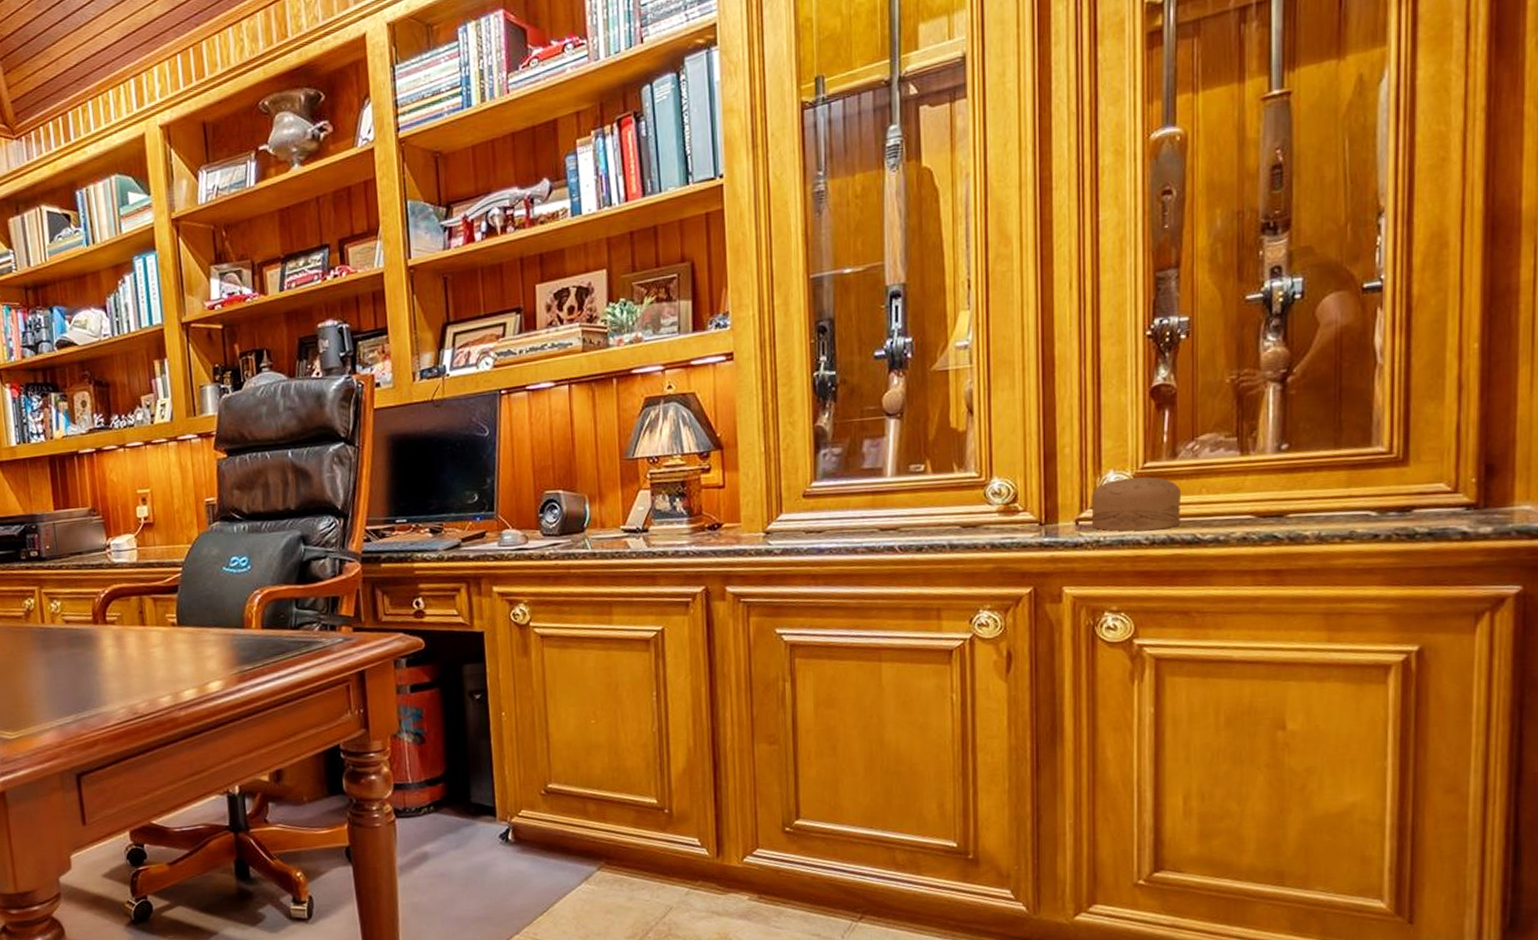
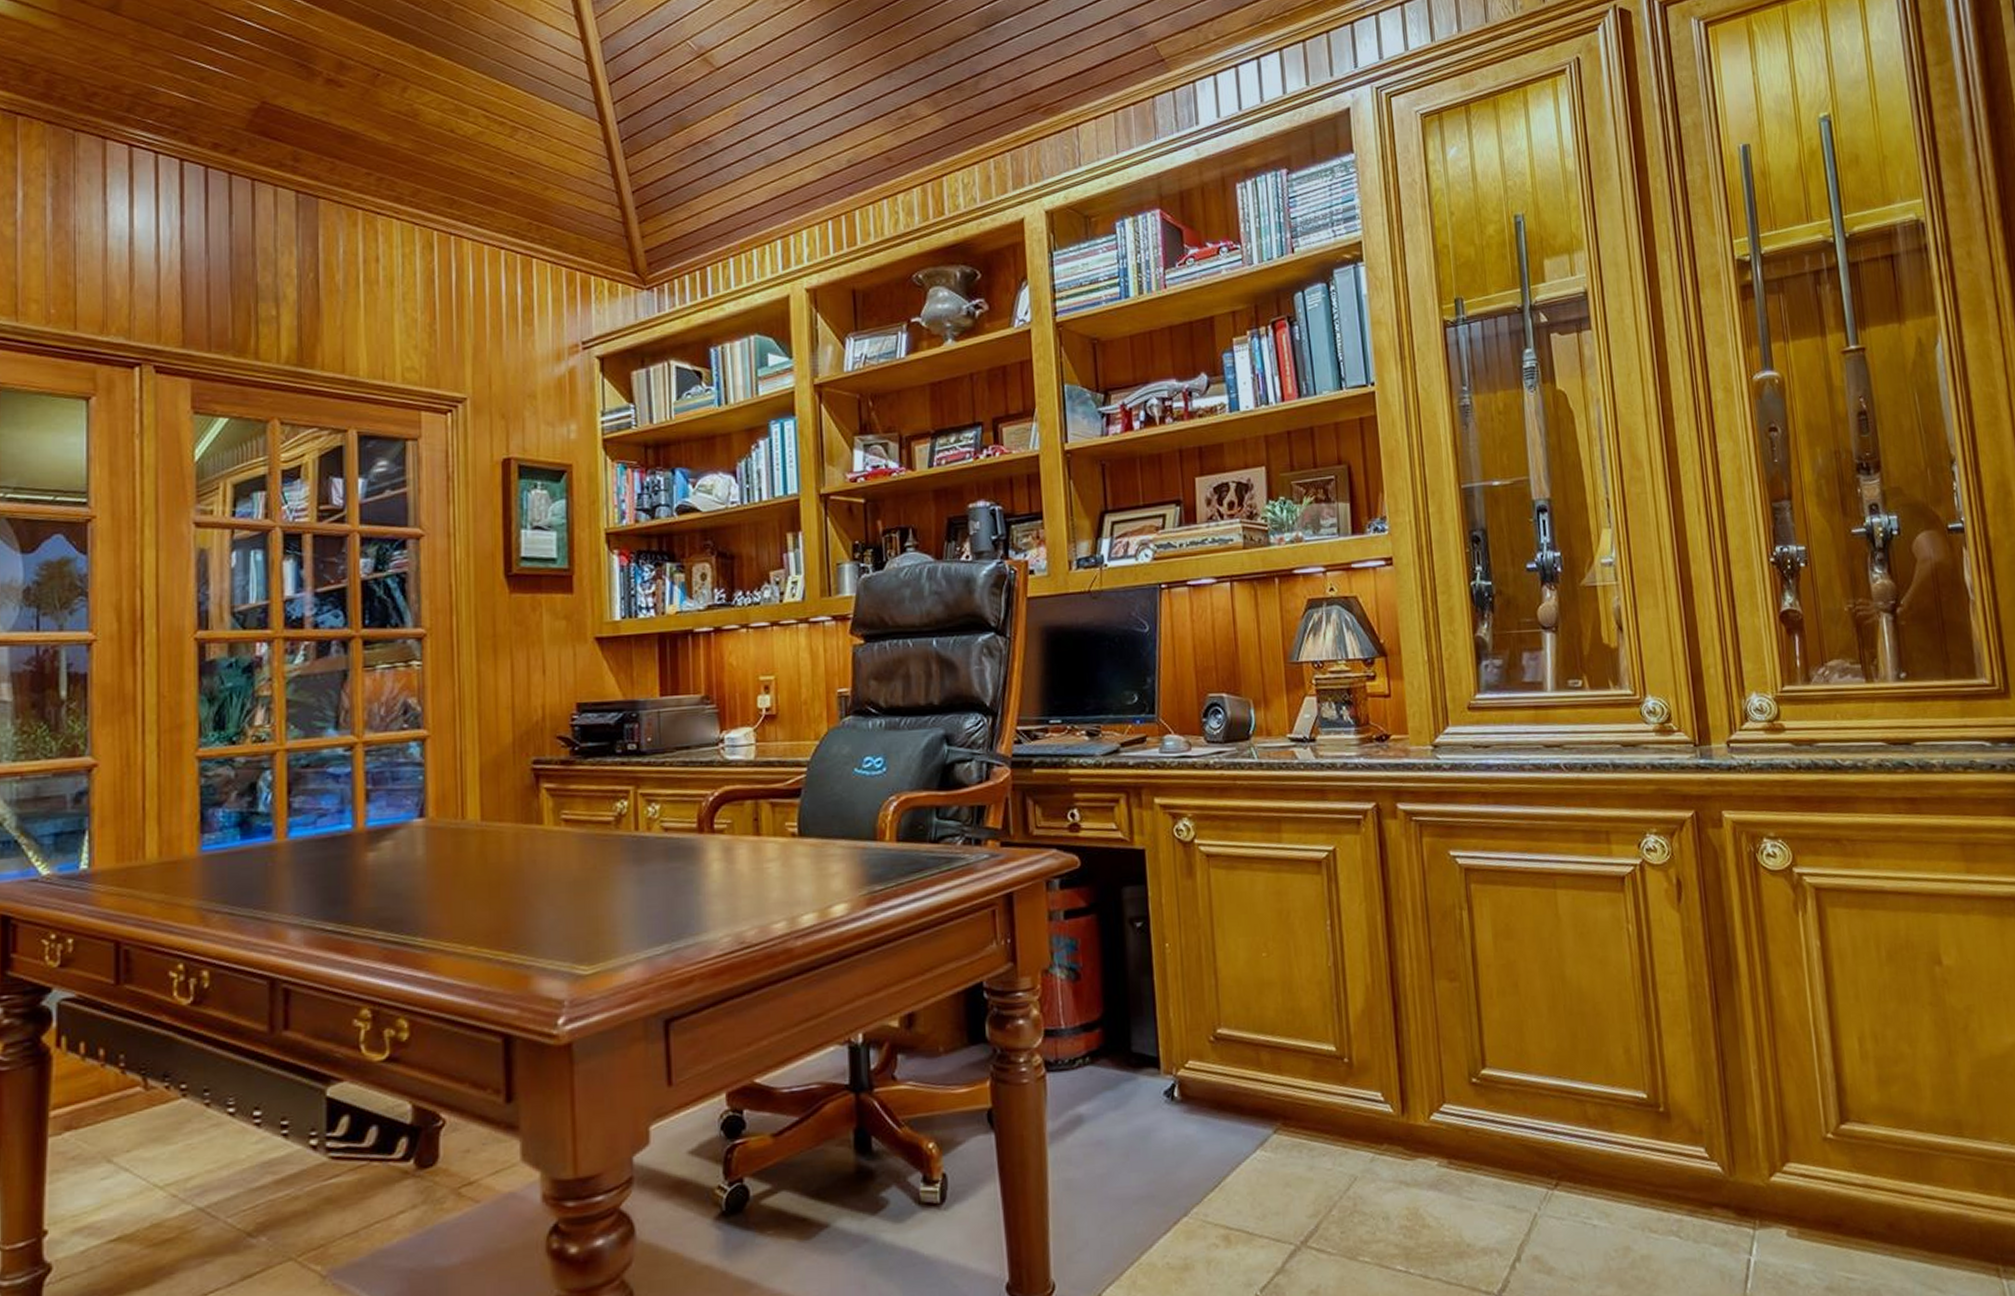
decorative box: present [1091,477,1182,531] -> none [1738,700,1821,755]

